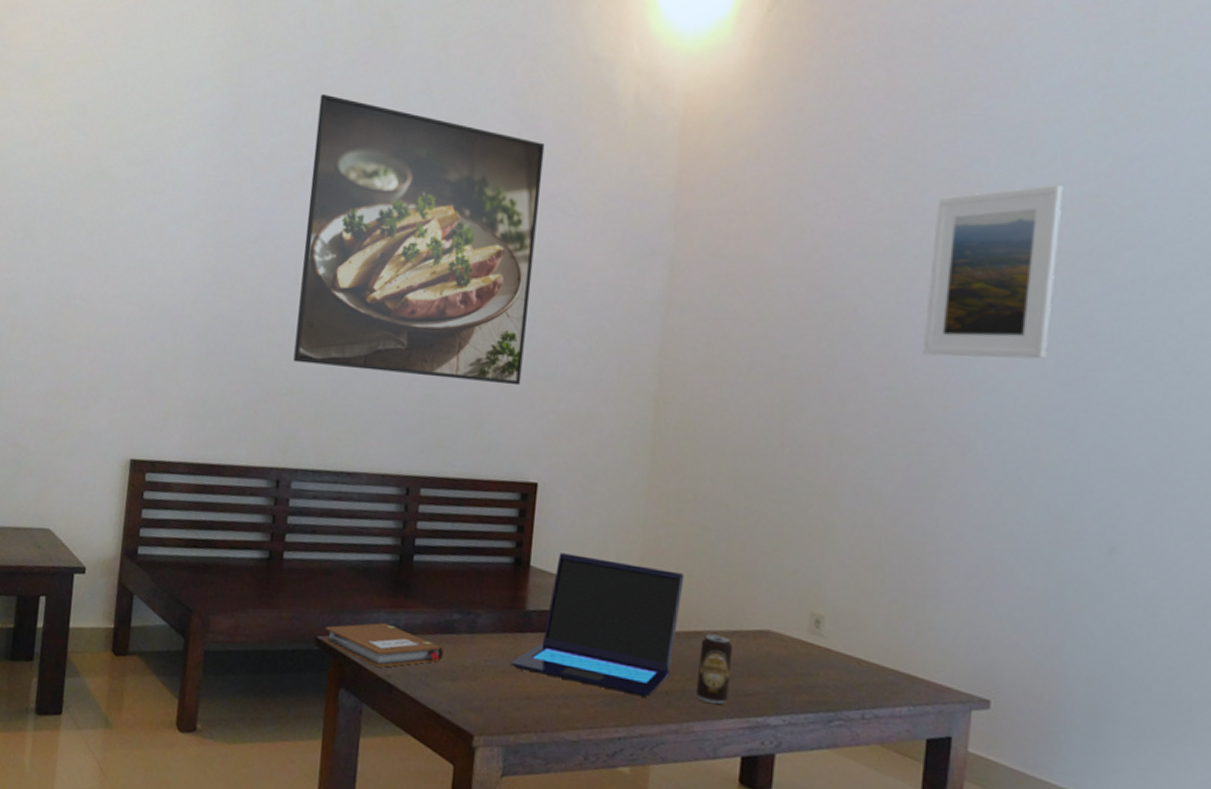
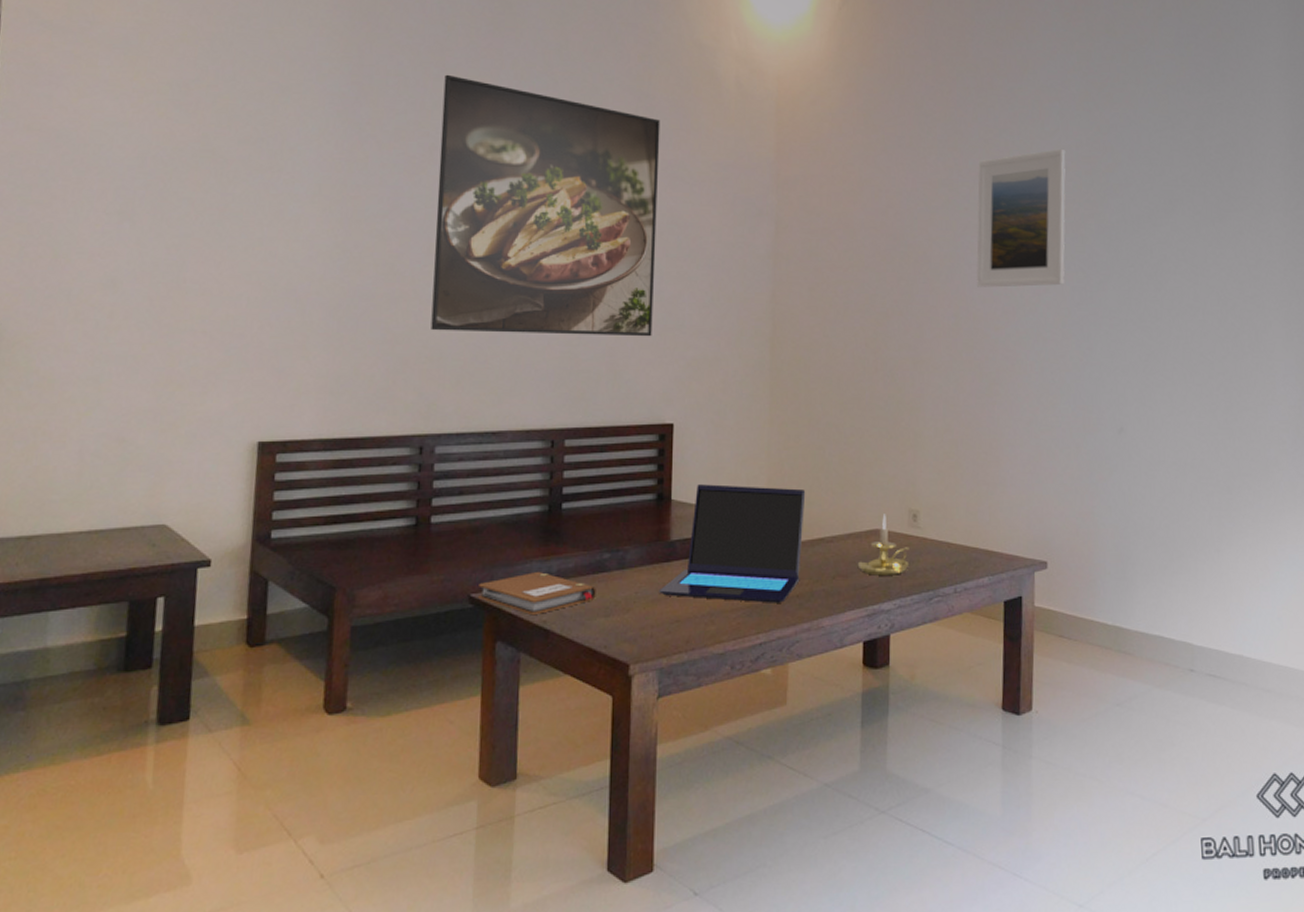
beverage can: present [695,634,734,705] -> none [822,539,850,600]
candle holder: none [741,613,808,687] -> present [857,514,910,576]

